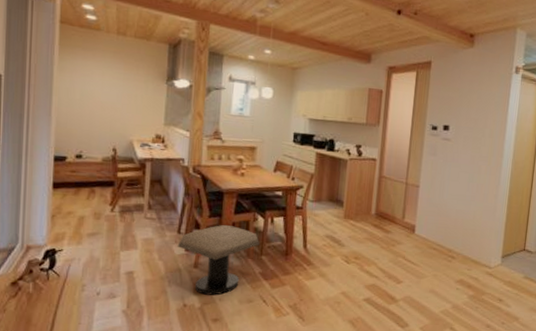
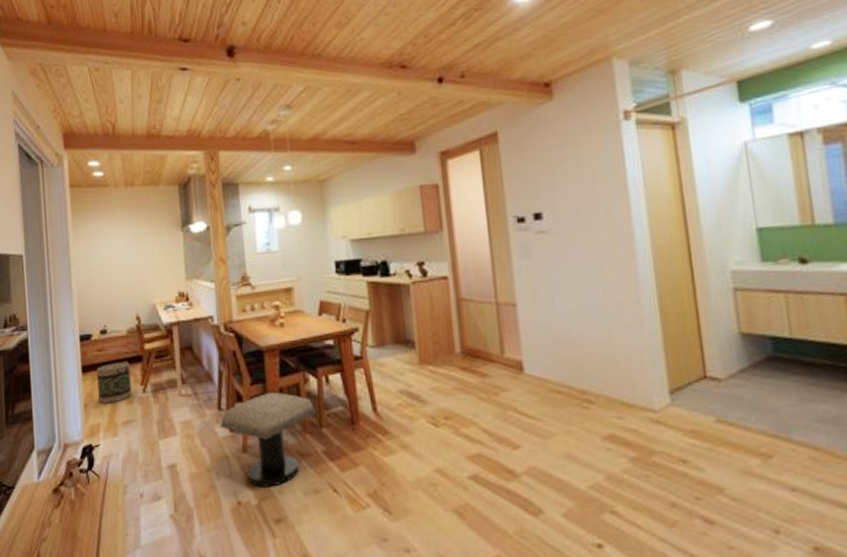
basket: none [67,183,101,217] -> present [97,361,132,404]

